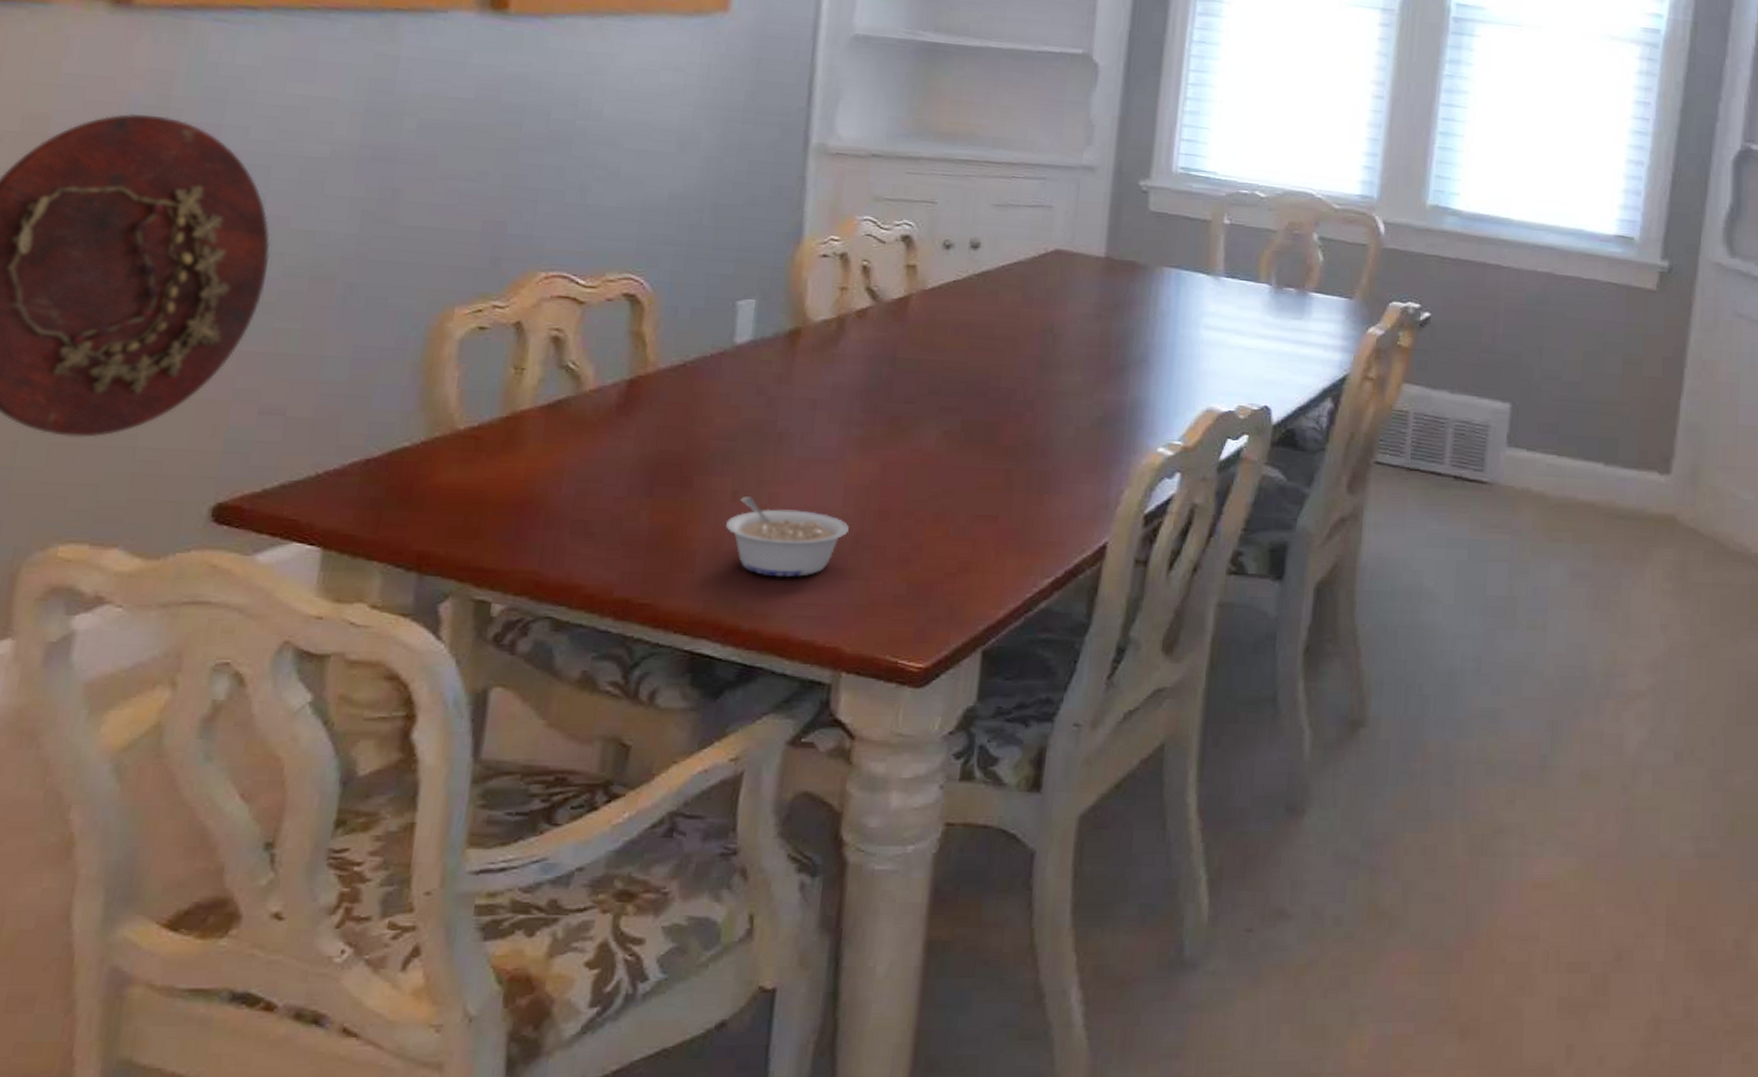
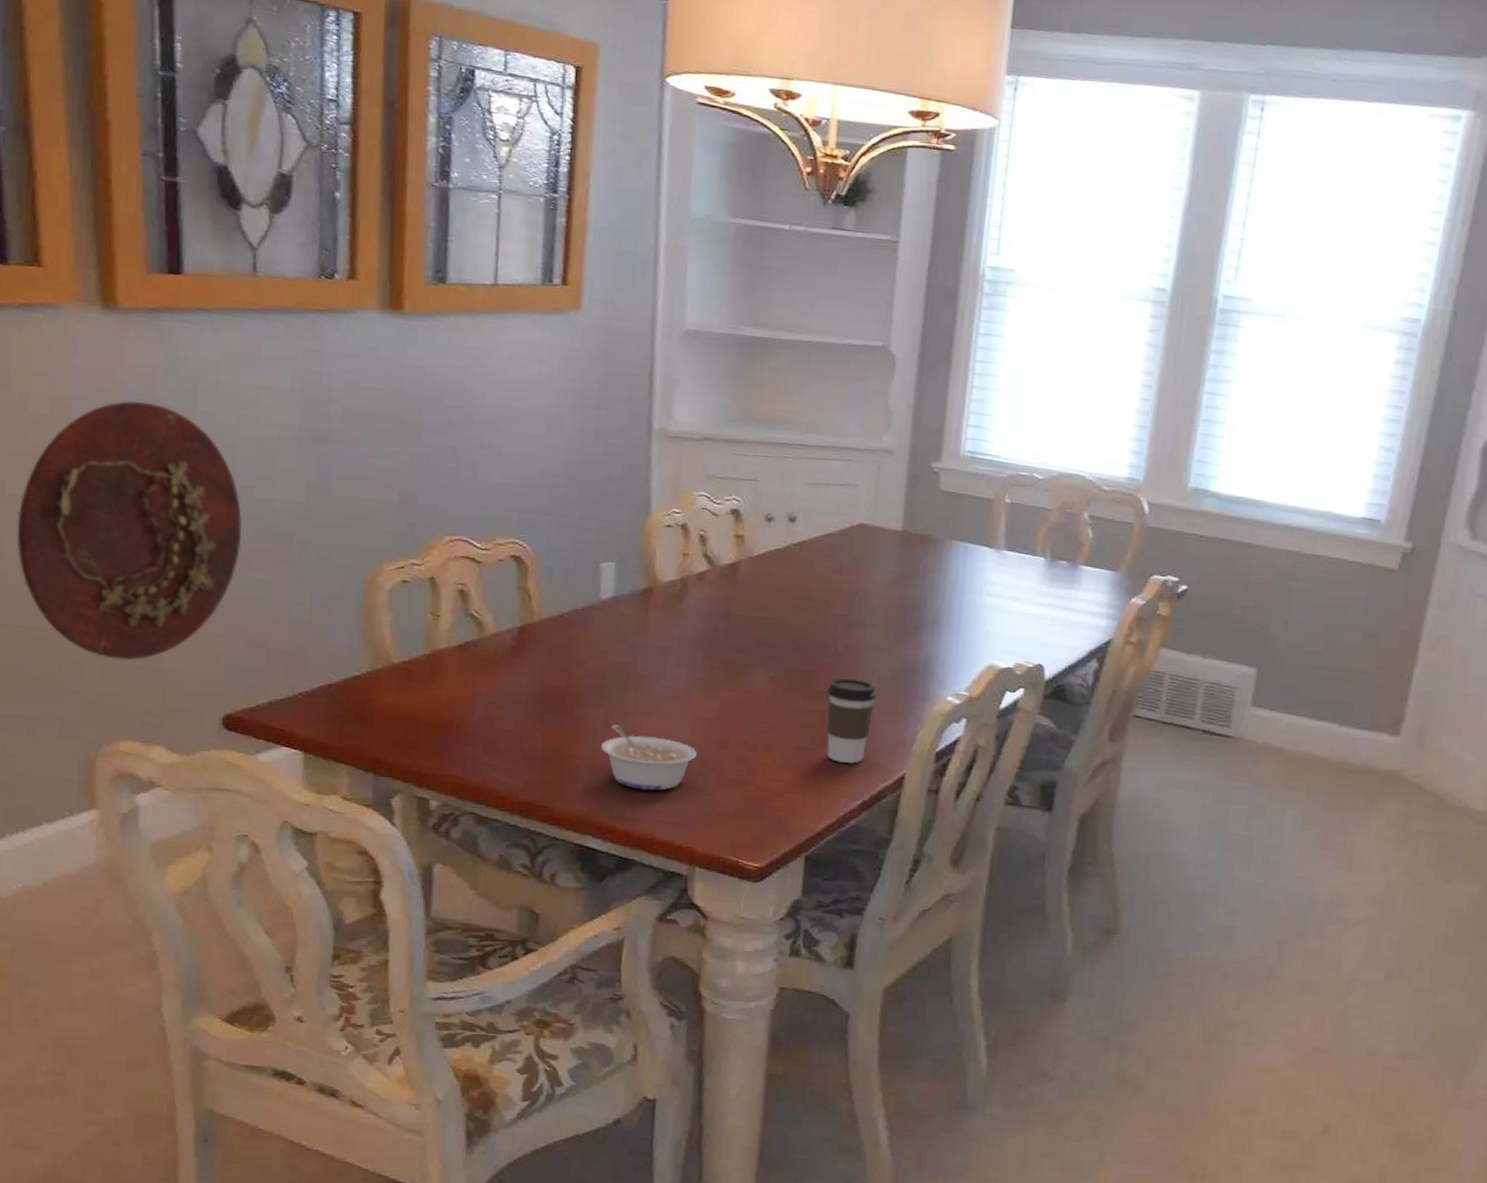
coffee cup: none [1012,429,1074,533] -> present [826,678,877,764]

